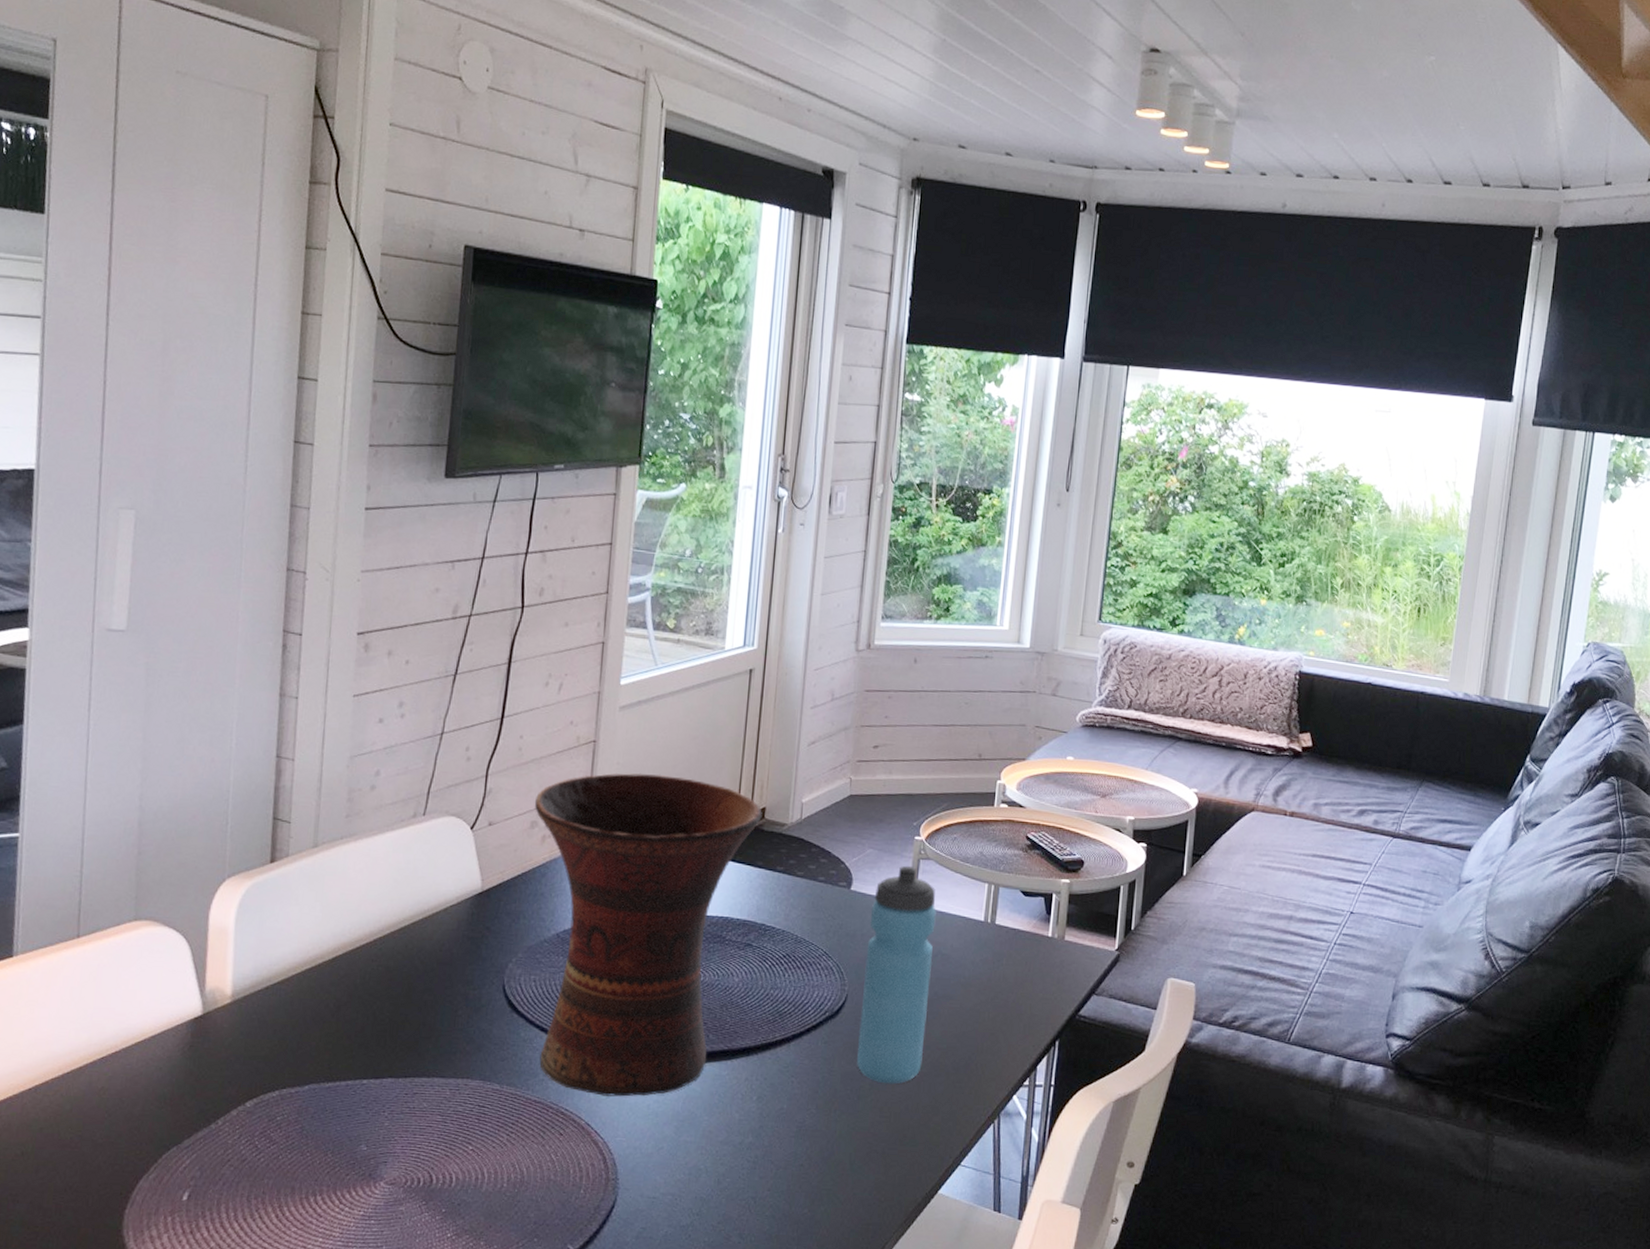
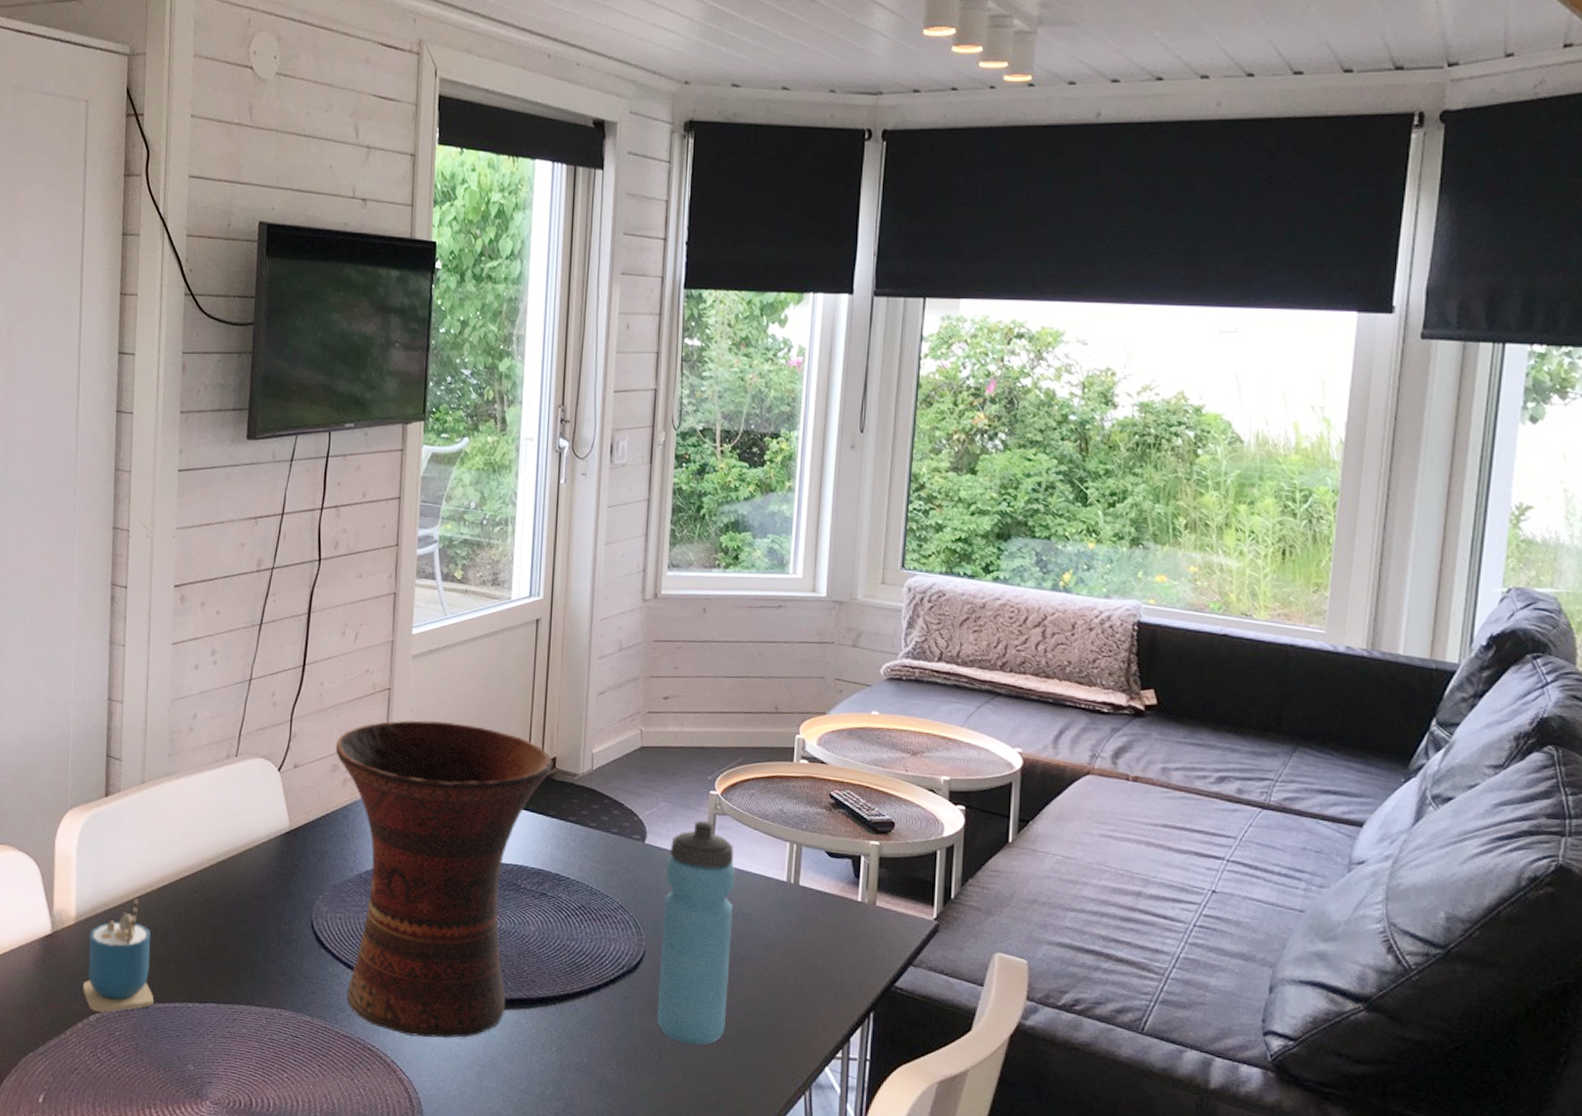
cup: none [239,971,322,1097] -> present [83,898,154,1013]

